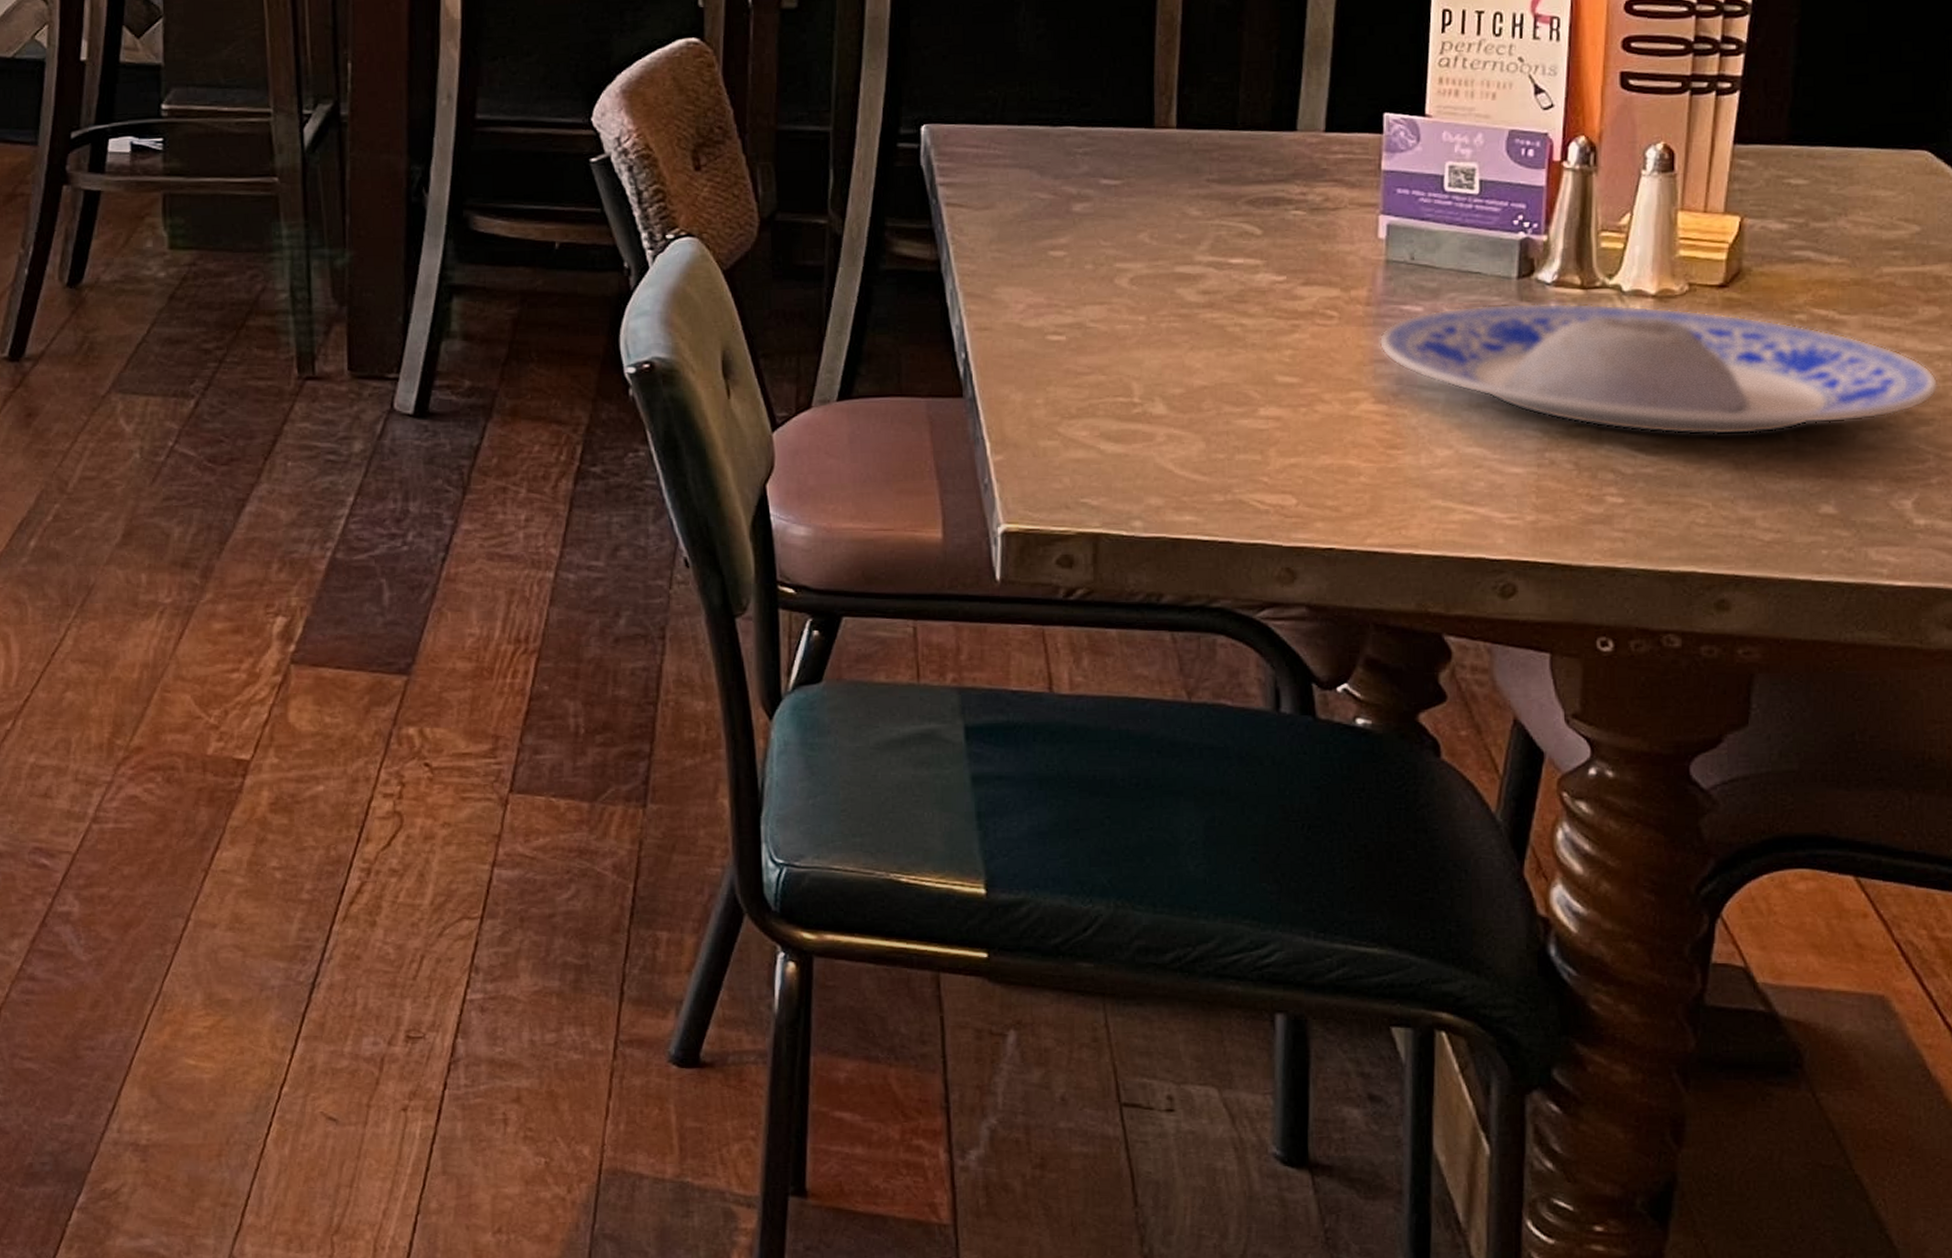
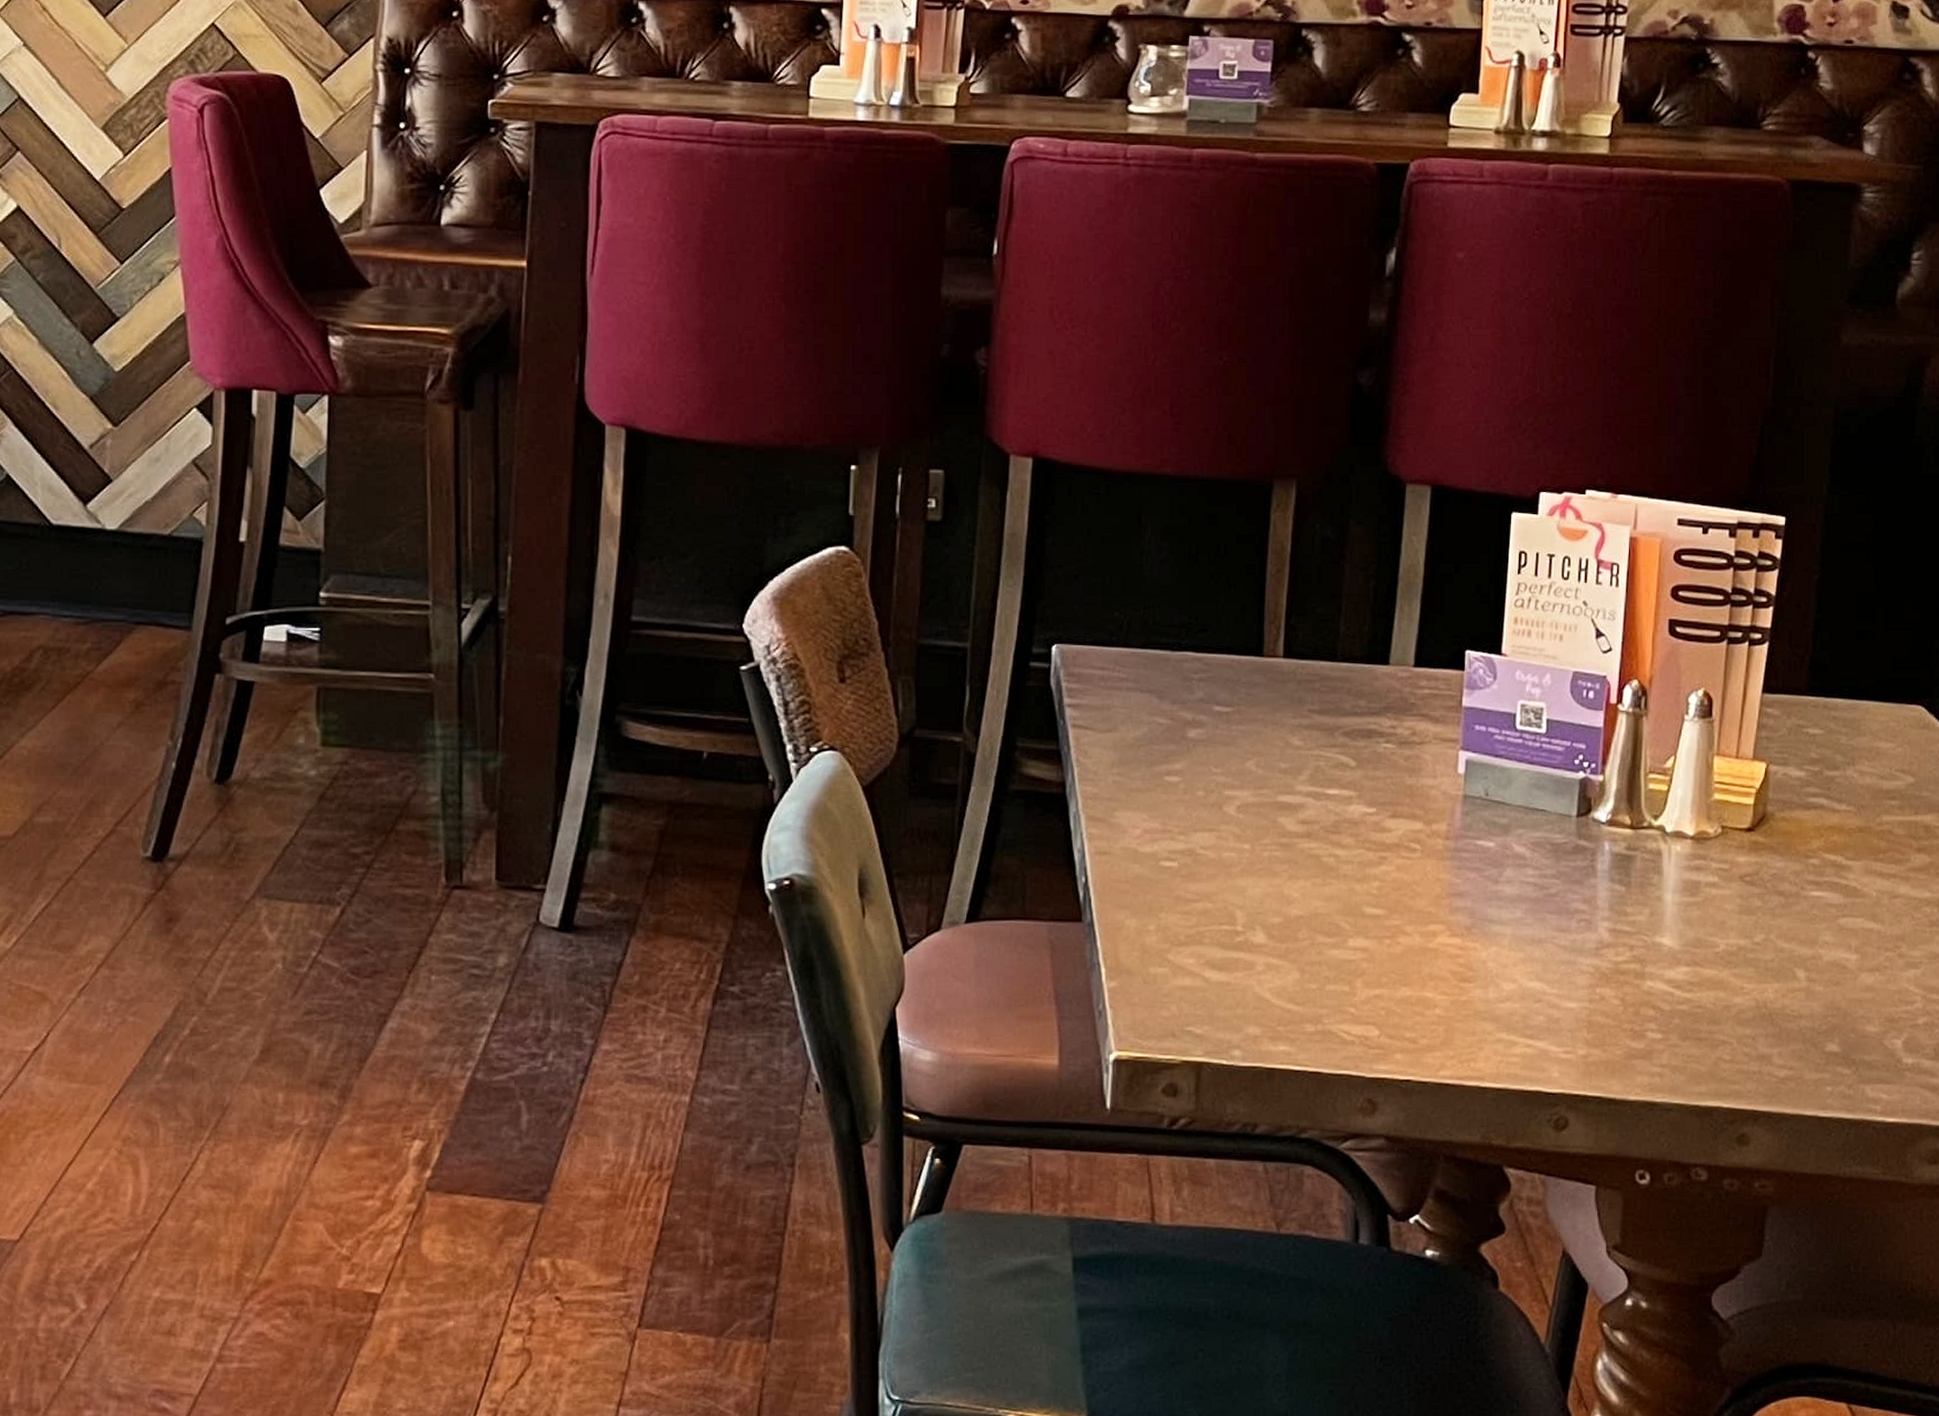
plate: present [1379,302,1939,435] -> none [1455,841,1926,974]

